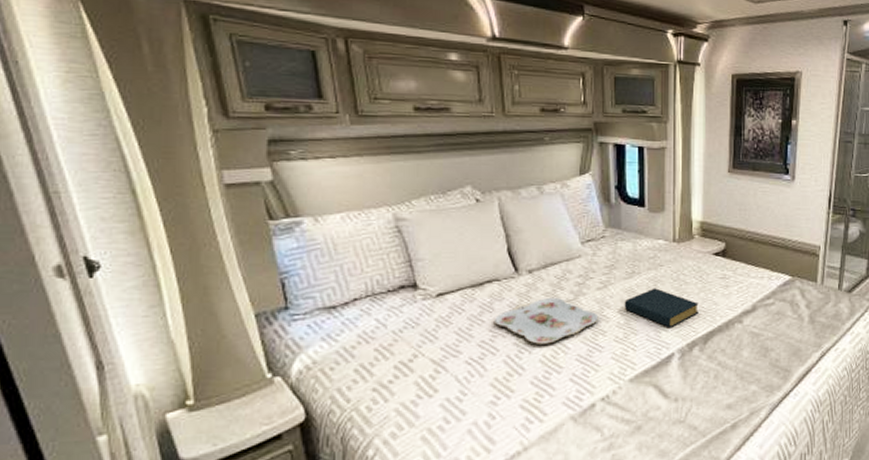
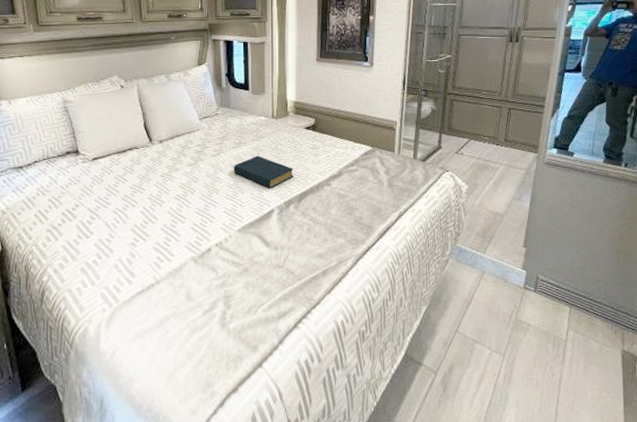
serving tray: present [493,298,599,344] -> none [134,163,213,199]

